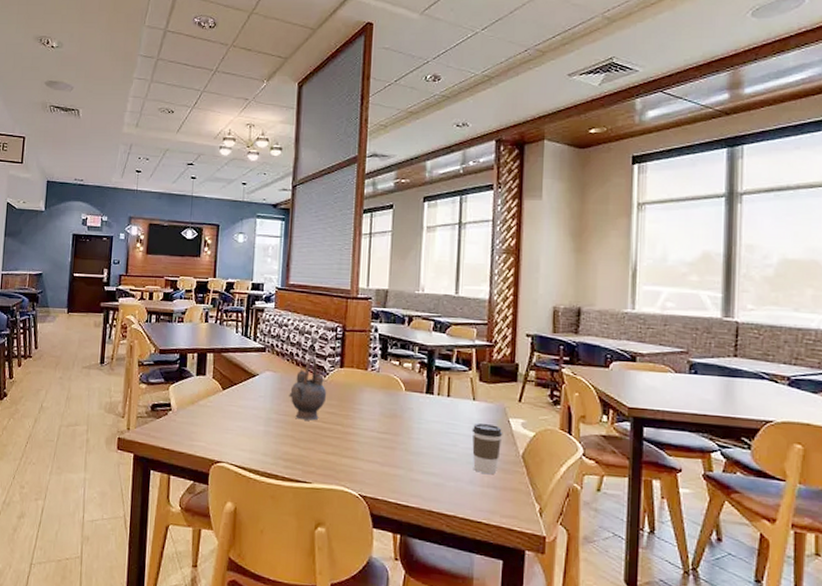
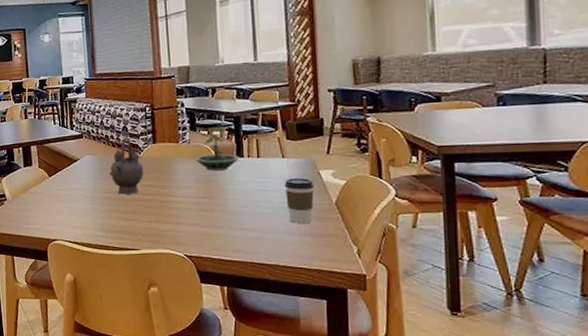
terrarium: none [383,358,428,406] -> present [195,127,239,171]

